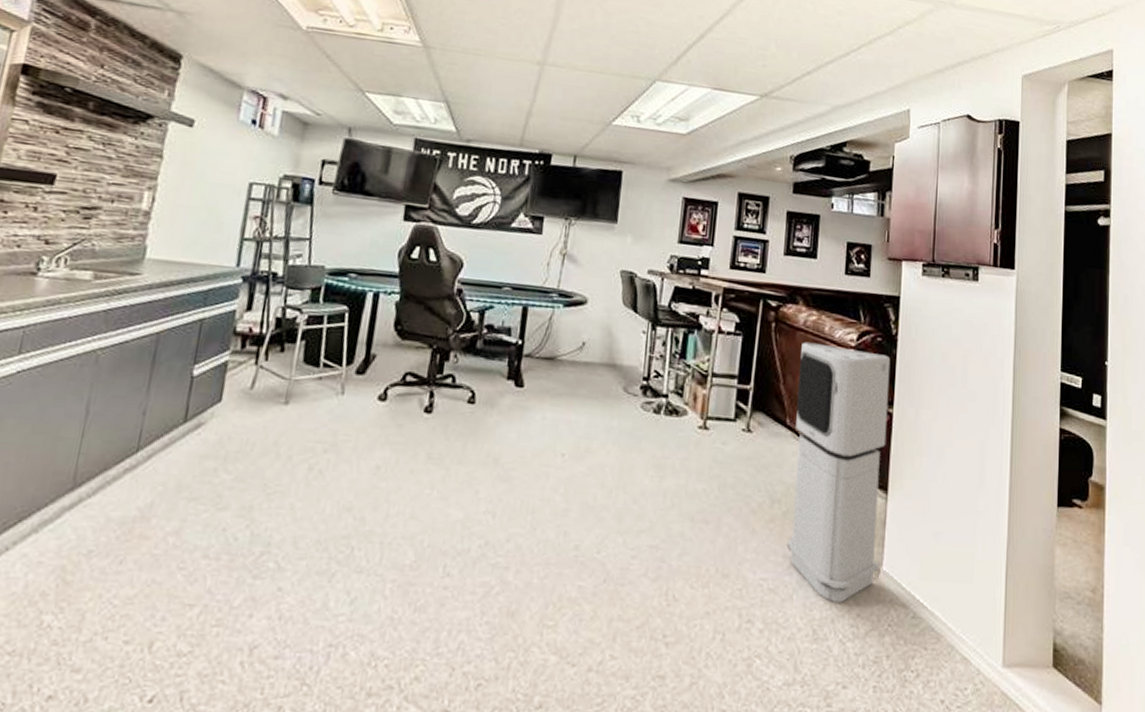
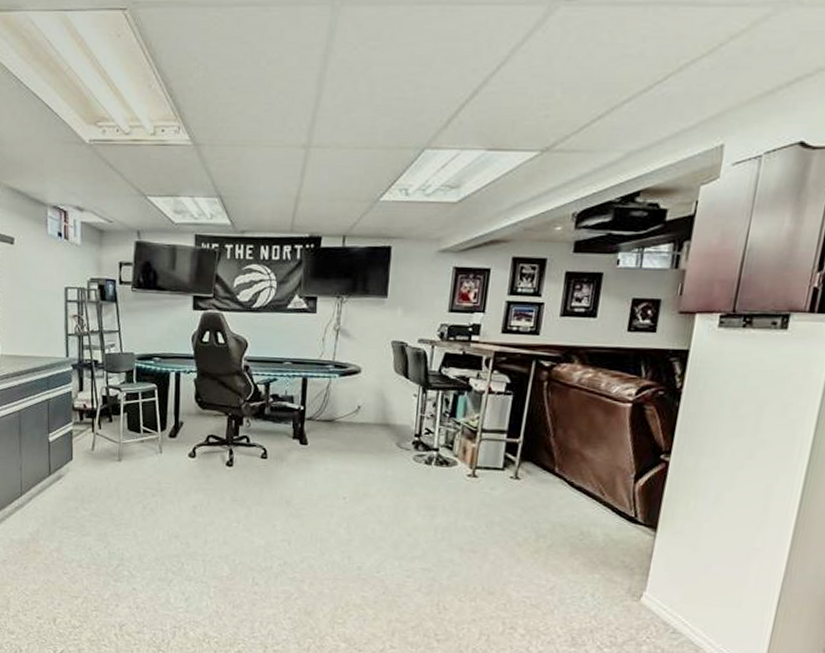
air purifier: present [787,342,891,603] -> none [550,398,672,618]

